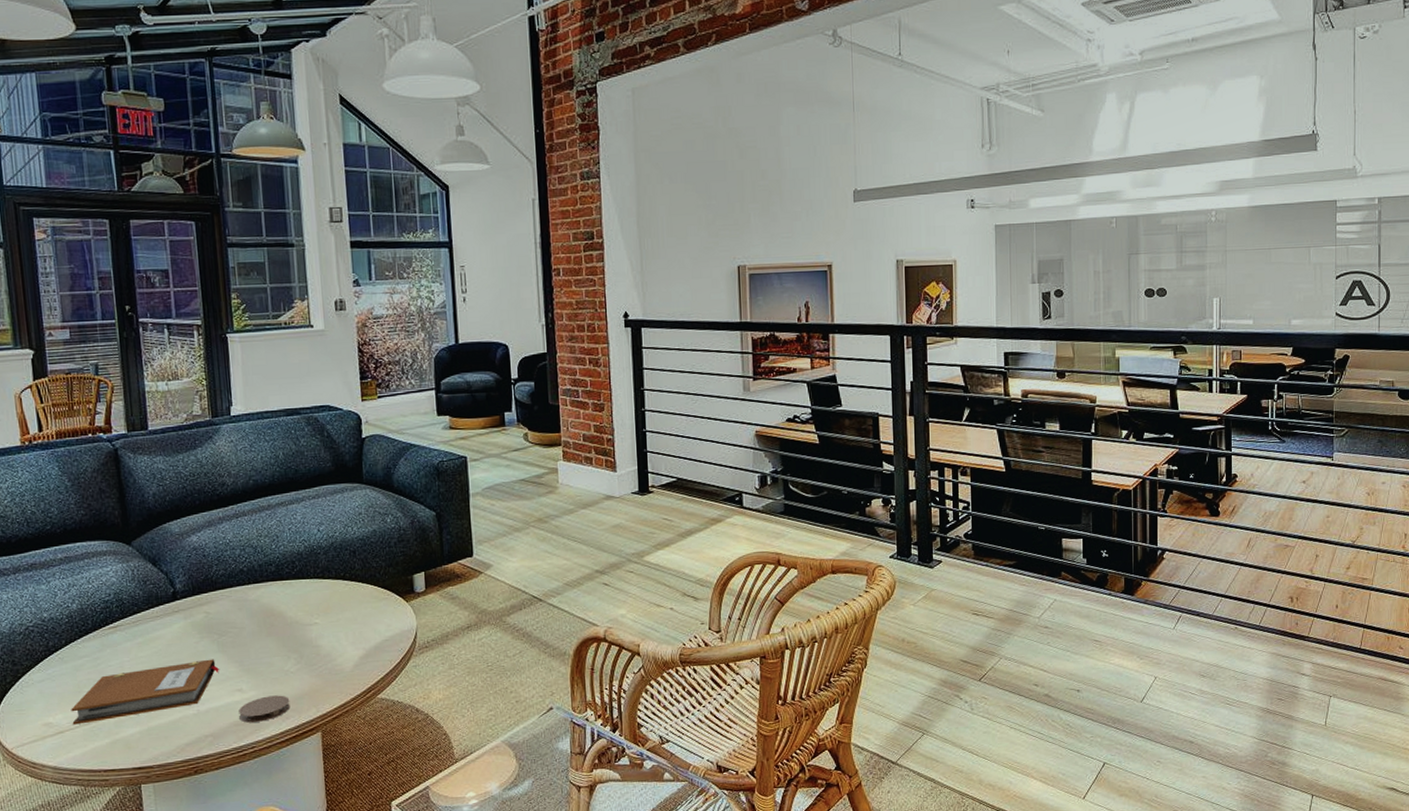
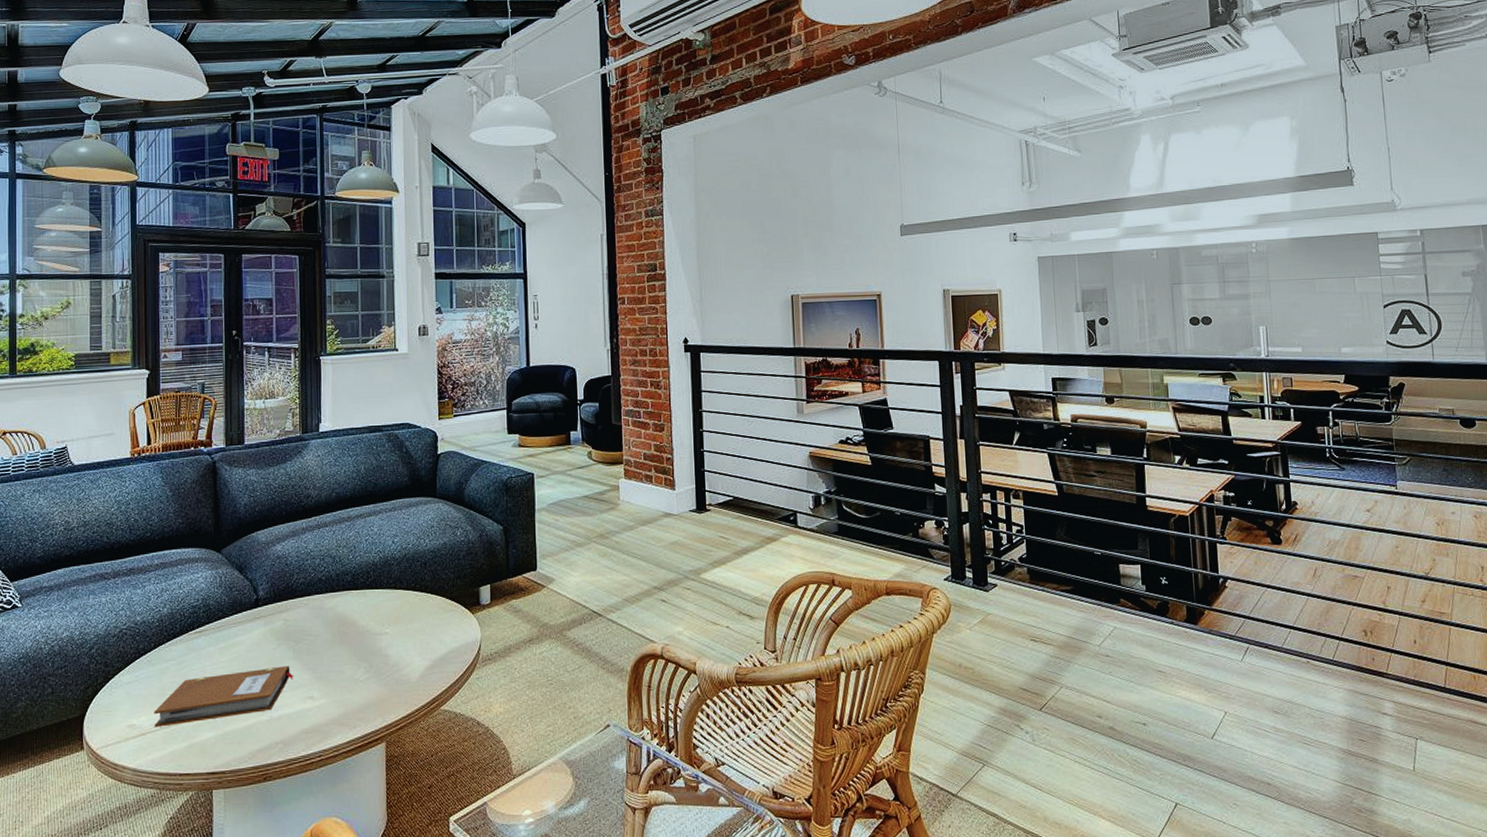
coaster: present [239,695,291,723] -> none [309,704,358,731]

